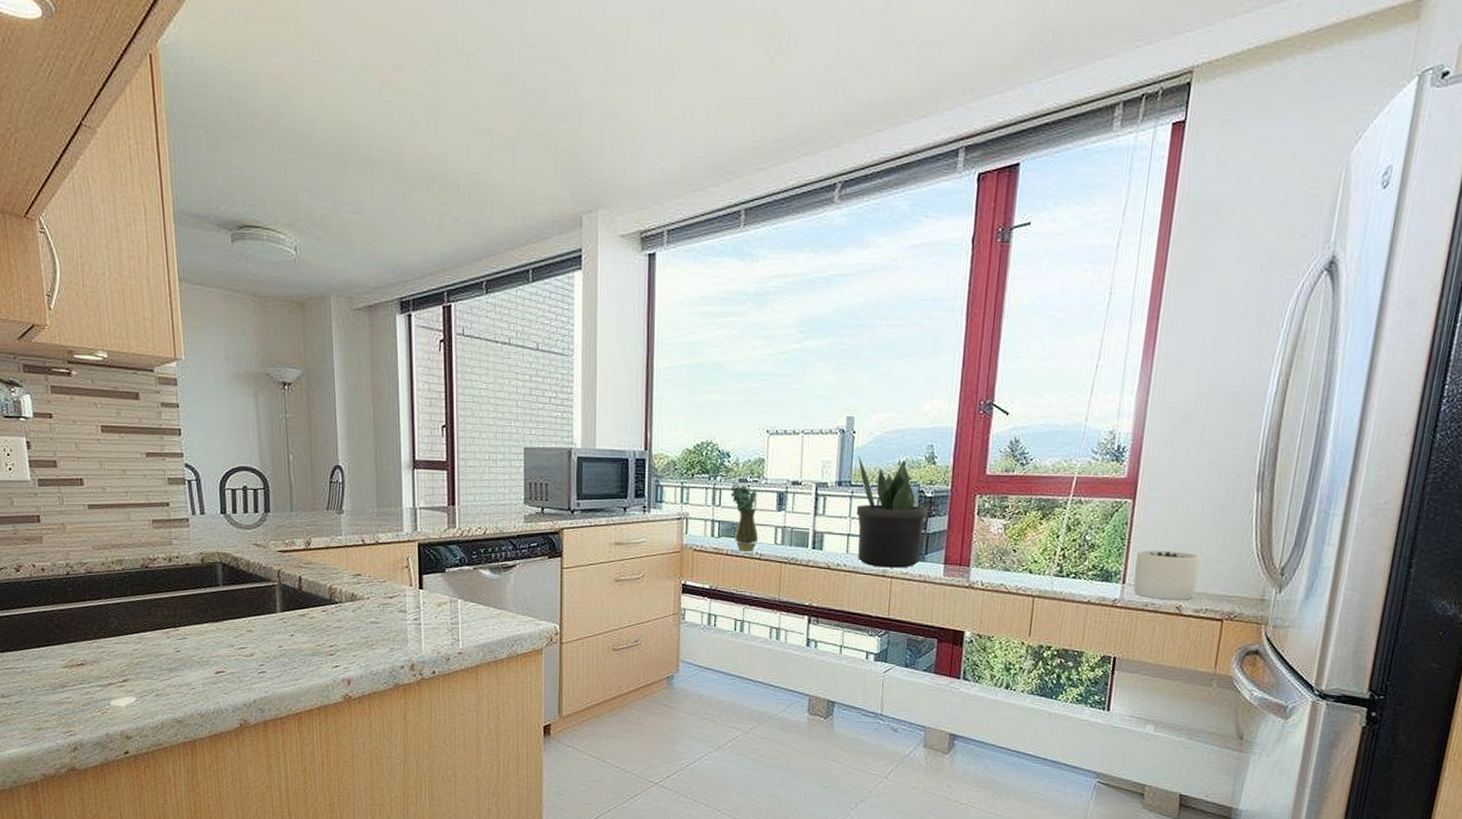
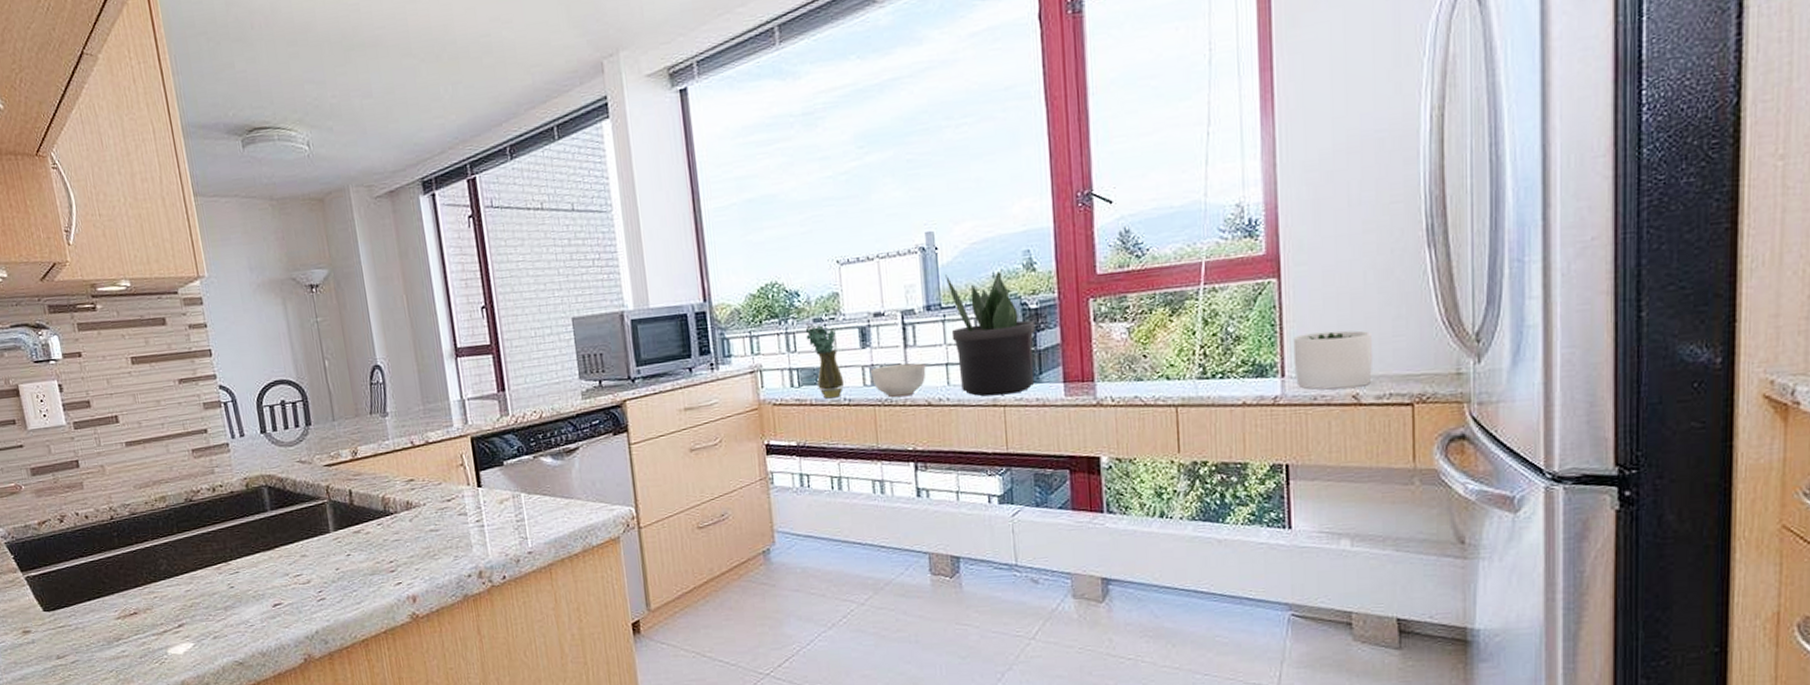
bowl: none [782,529,830,558] -> present [871,363,926,398]

